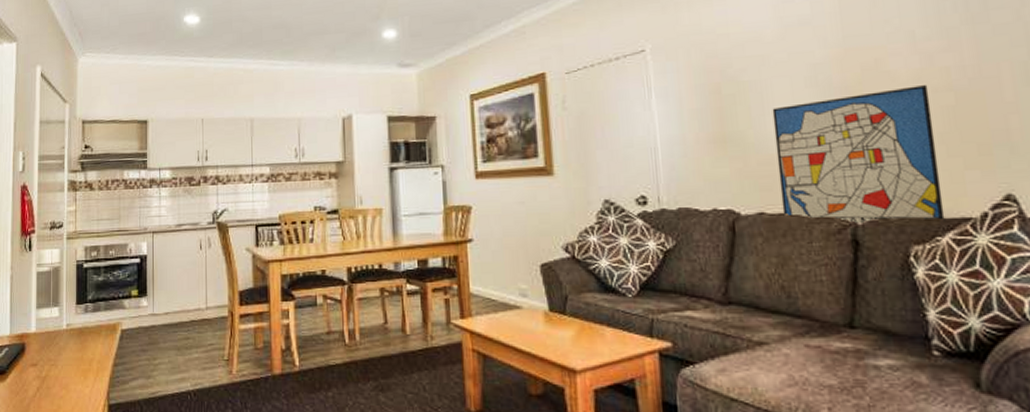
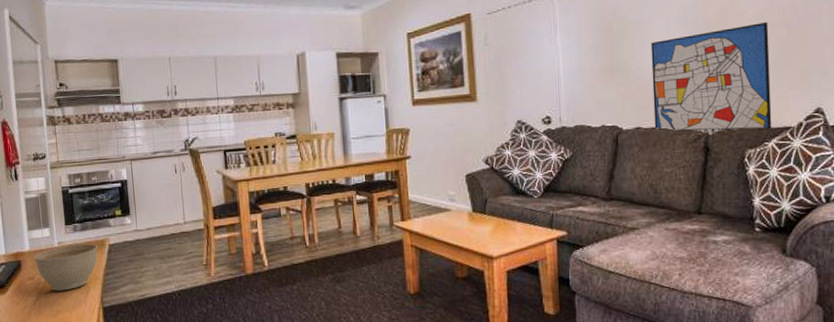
planter bowl: none [40,327,109,382] -> present [35,243,98,291]

